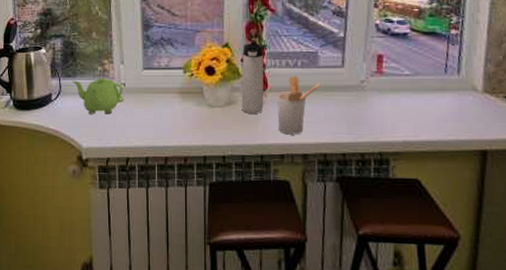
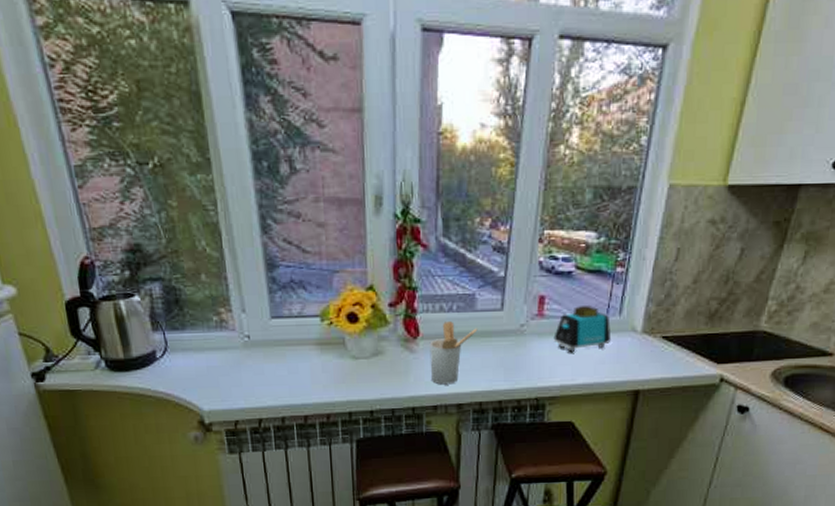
teapot: present [72,78,124,114] -> none [181,330,250,373]
thermos bottle: present [241,41,264,114] -> none [389,282,415,364]
toaster: none [393,63,452,110] -> present [553,304,612,353]

